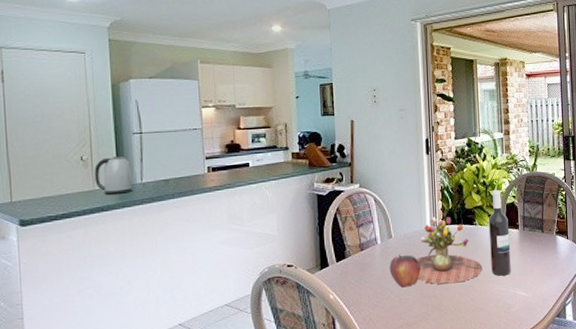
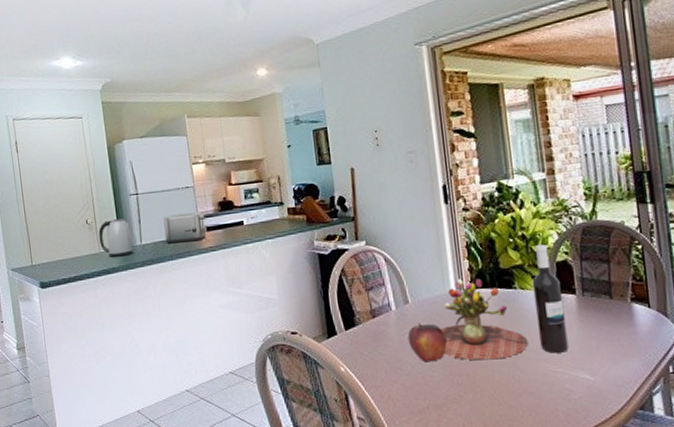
toaster: none [167,153,213,183] -> present [163,211,206,244]

